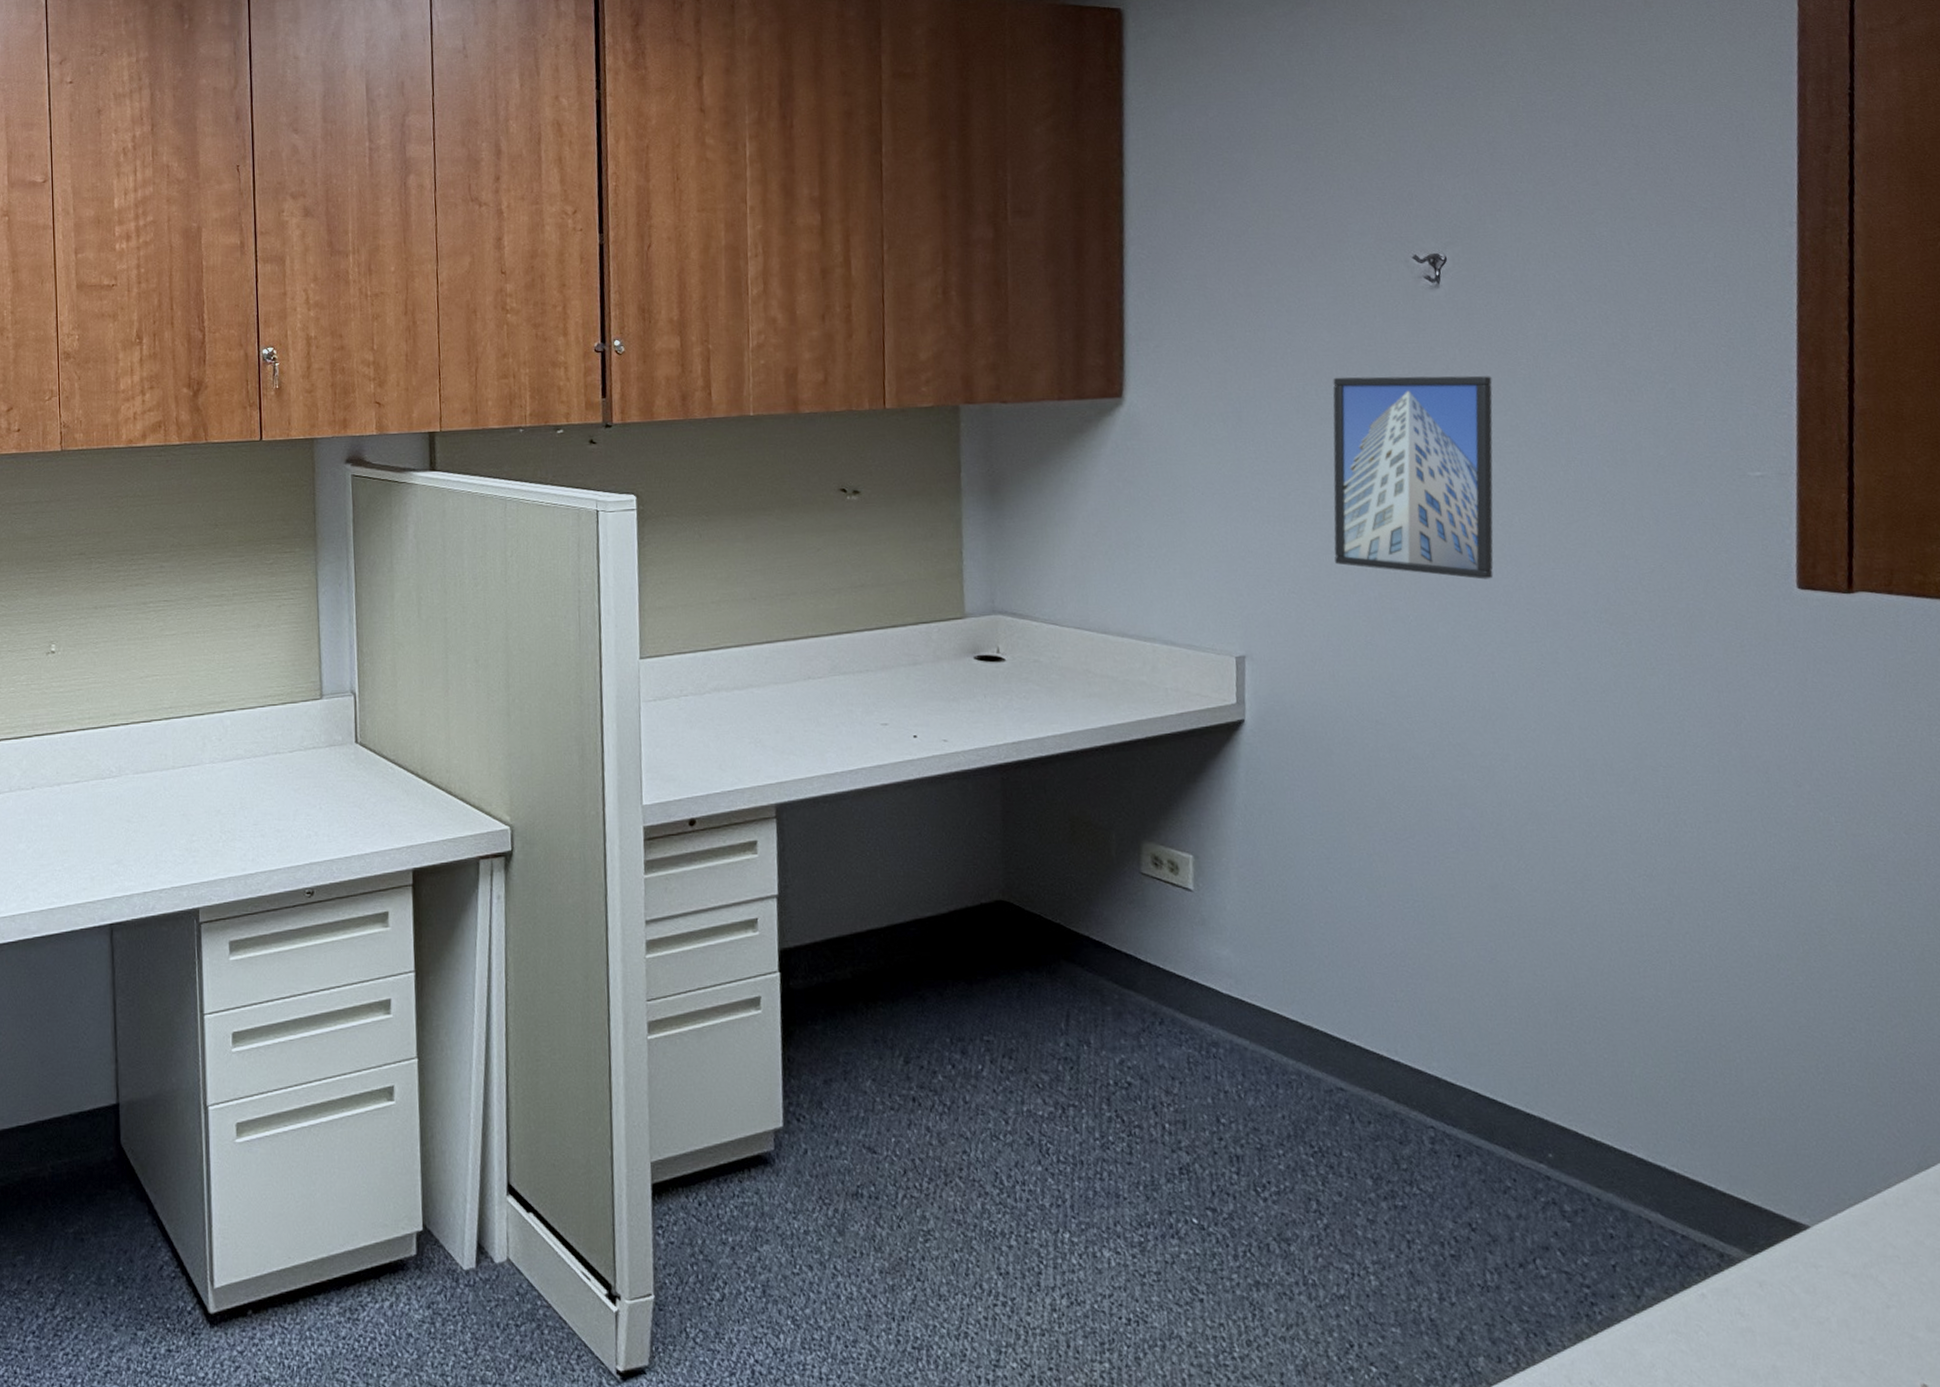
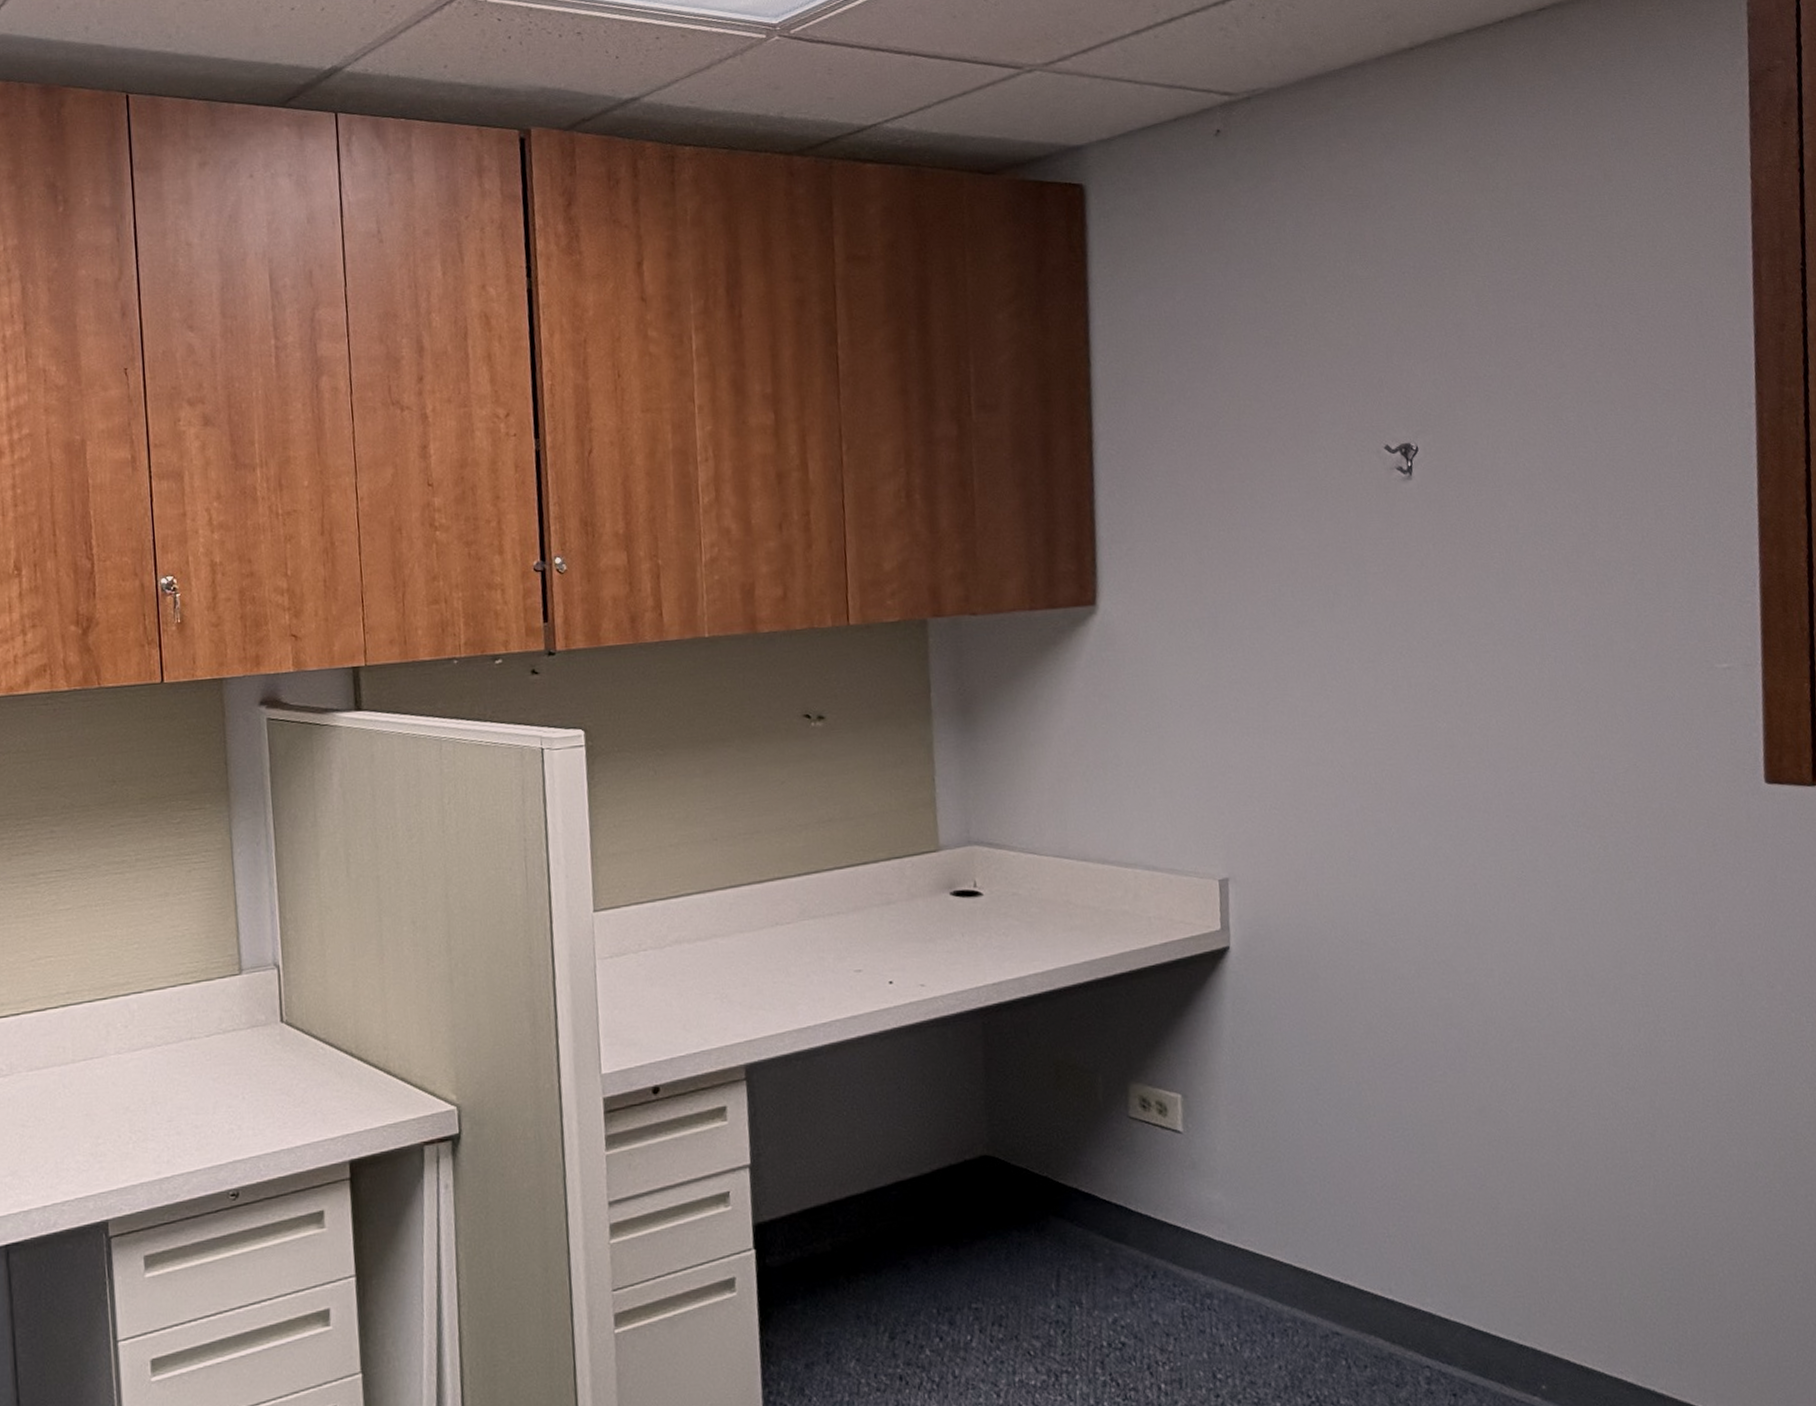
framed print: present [1332,375,1494,580] -> none [1308,571,1473,787]

